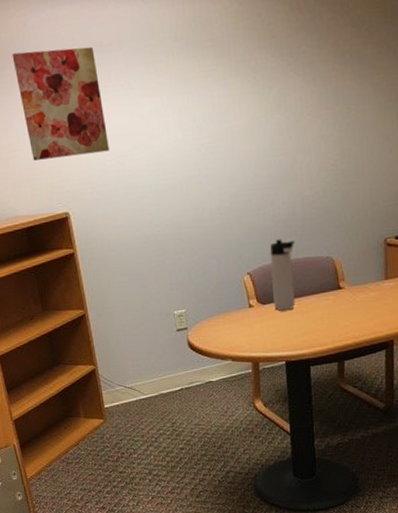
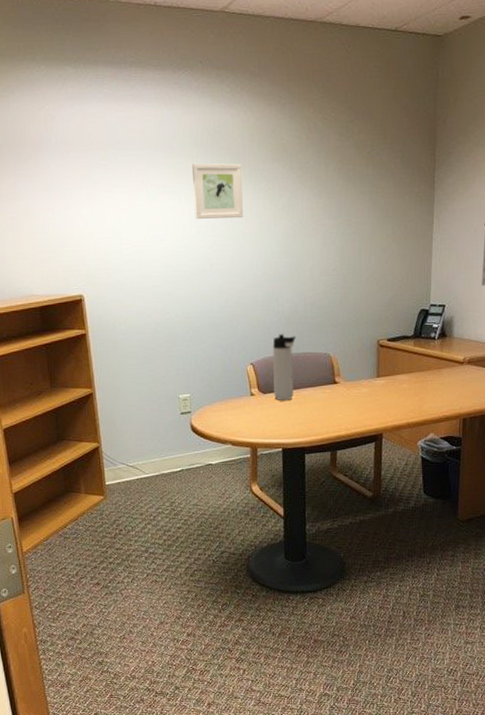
wall art: present [12,46,109,161] -> none [38,142,127,244]
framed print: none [173,56,232,121] -> present [191,163,244,219]

